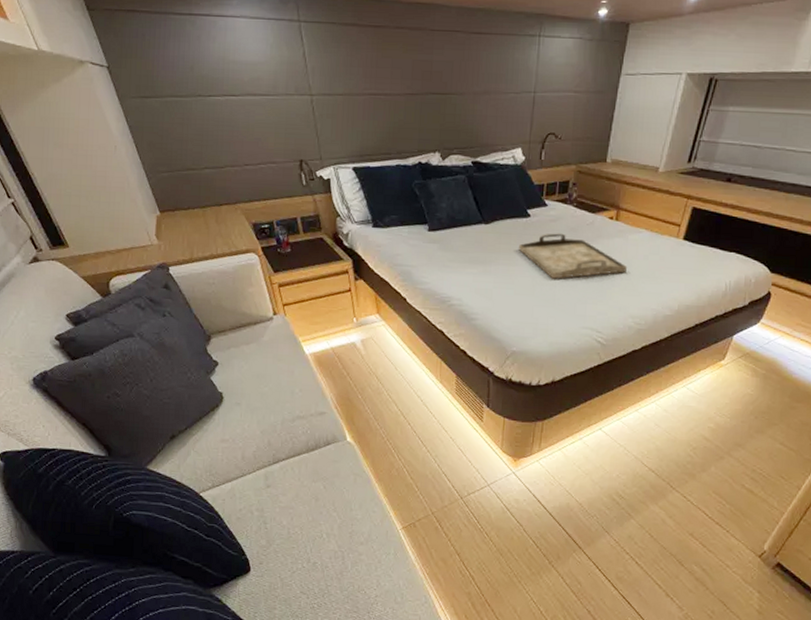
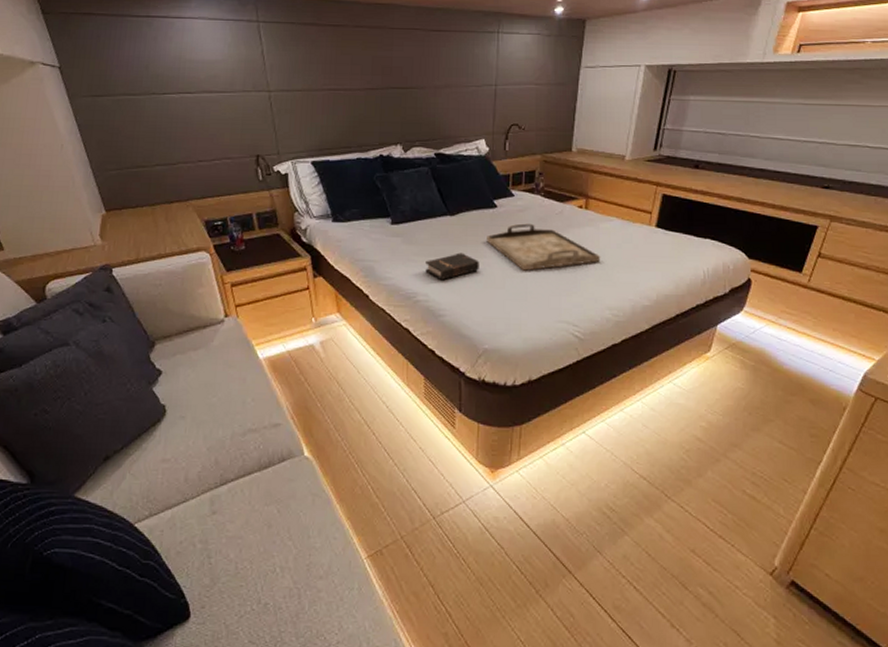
hardback book: none [460,260,511,287] -> present [425,252,479,281]

